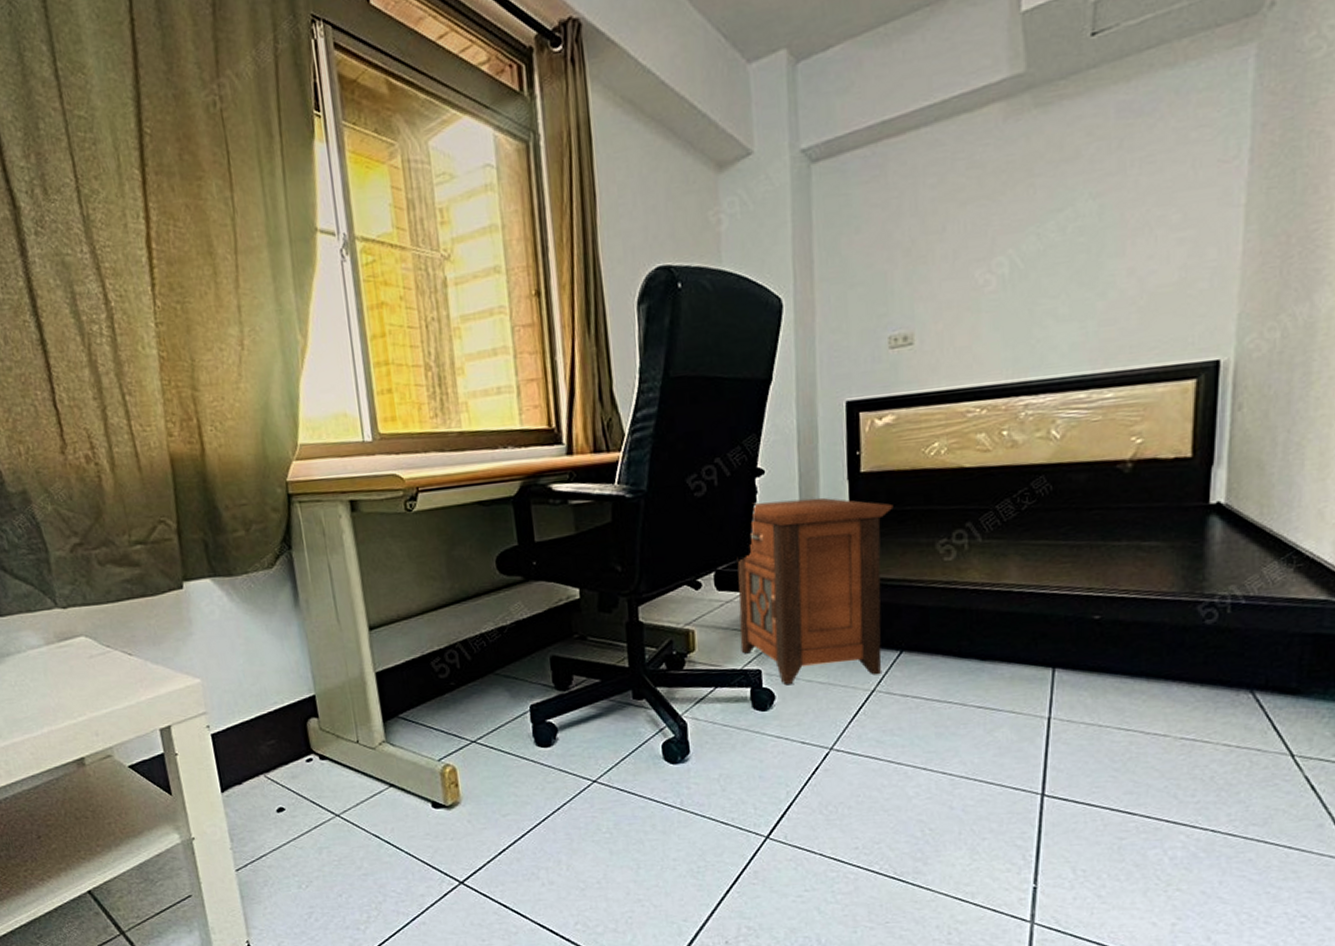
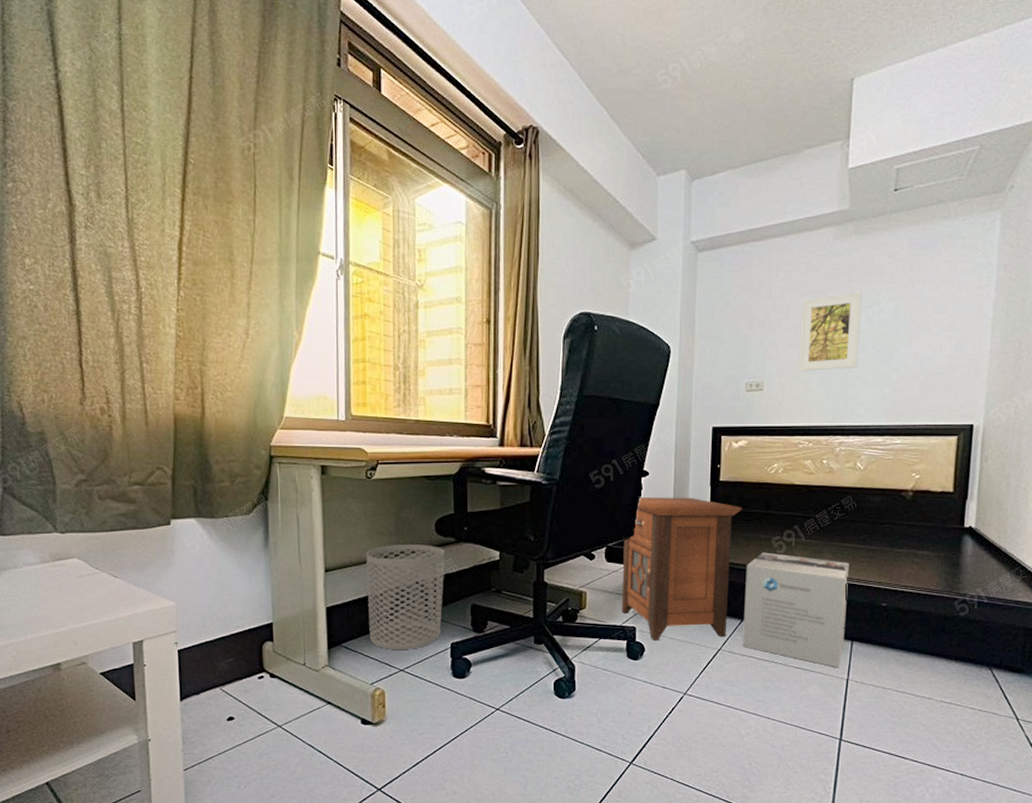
waste bin: none [415,587,516,718] -> present [366,545,445,650]
cardboard box: none [903,560,1046,704] -> present [742,552,849,668]
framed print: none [961,191,1050,313] -> present [799,293,863,371]

